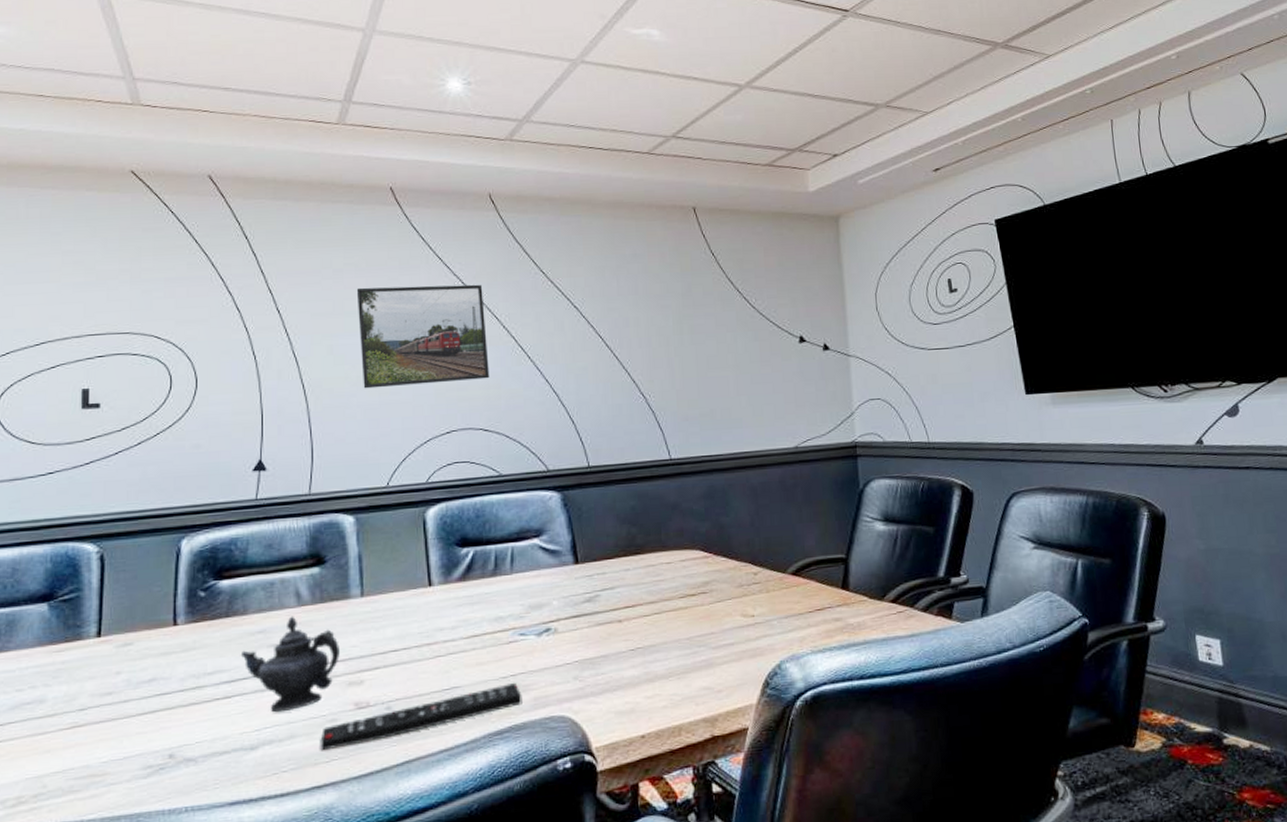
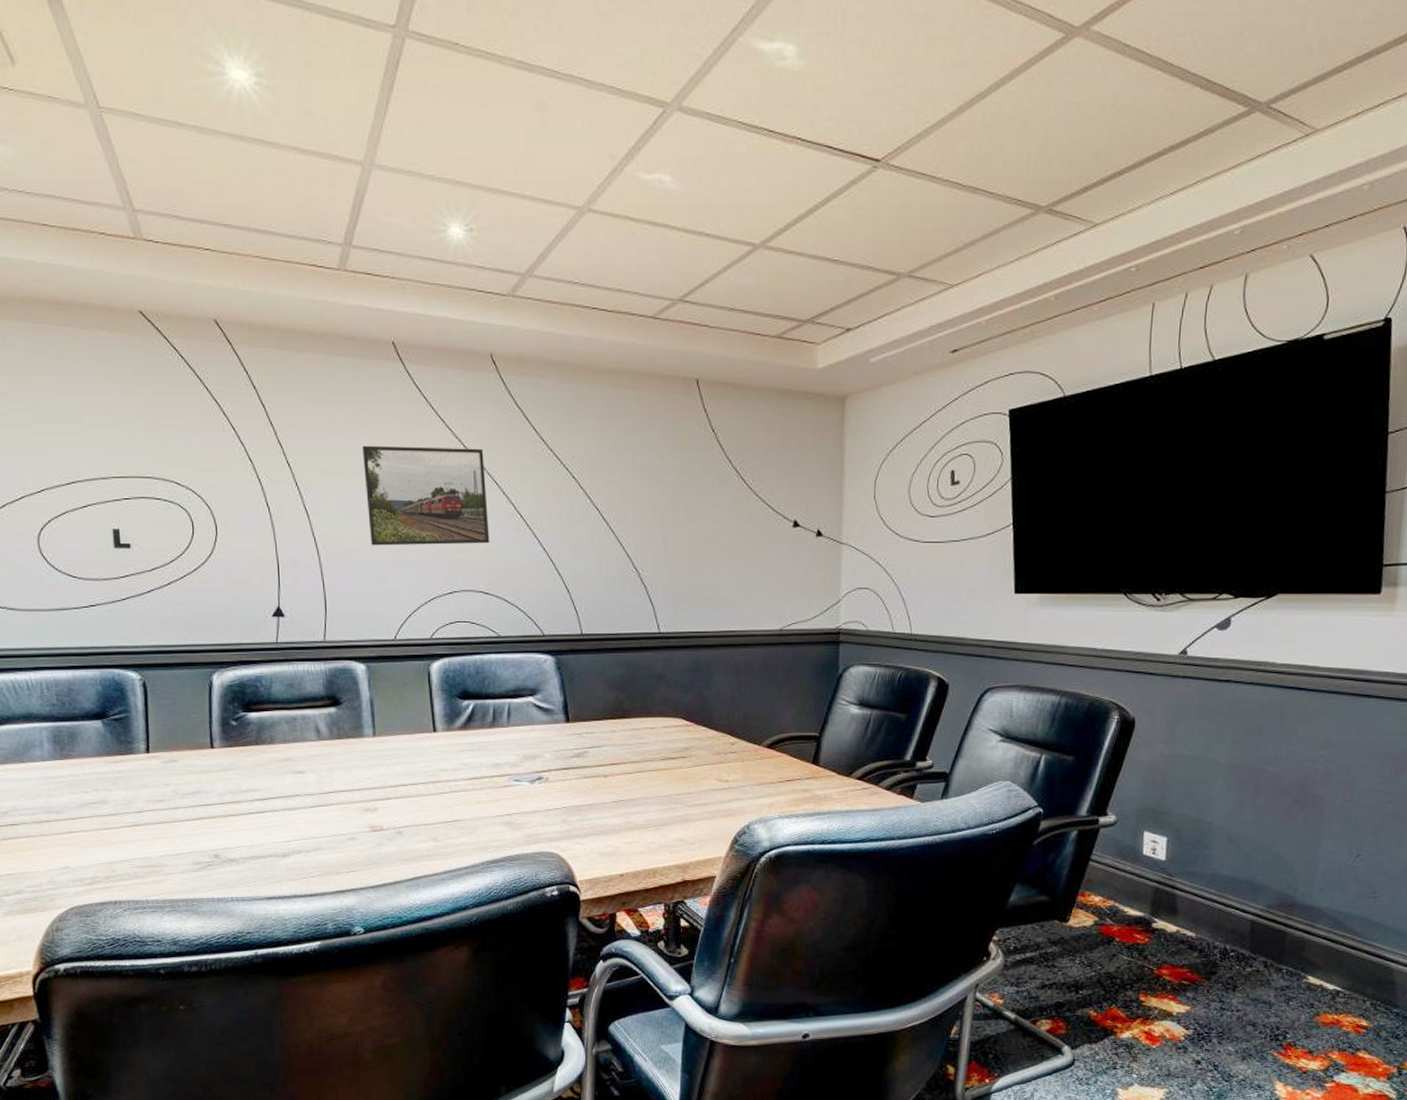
teapot: present [240,616,340,713] -> none [270,748,356,829]
remote control: present [320,682,523,751] -> none [341,820,516,863]

